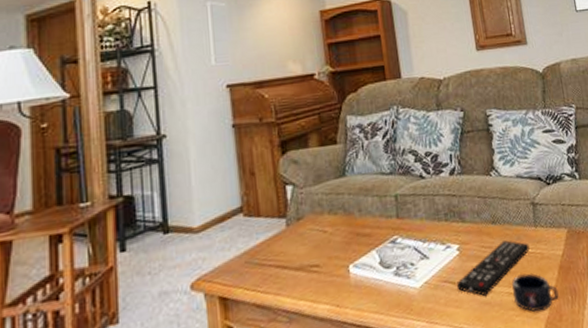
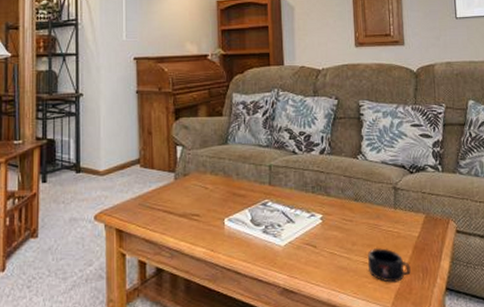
remote control: present [457,240,530,297] -> none [318,217,388,262]

